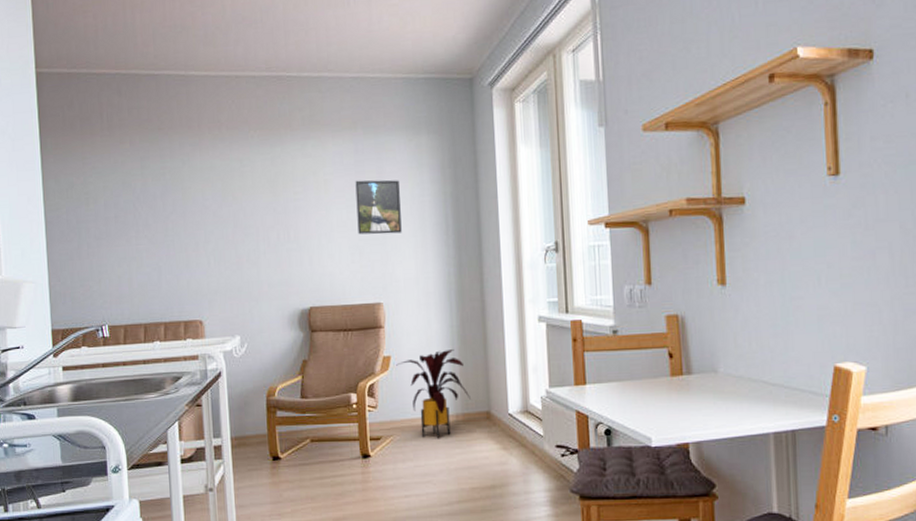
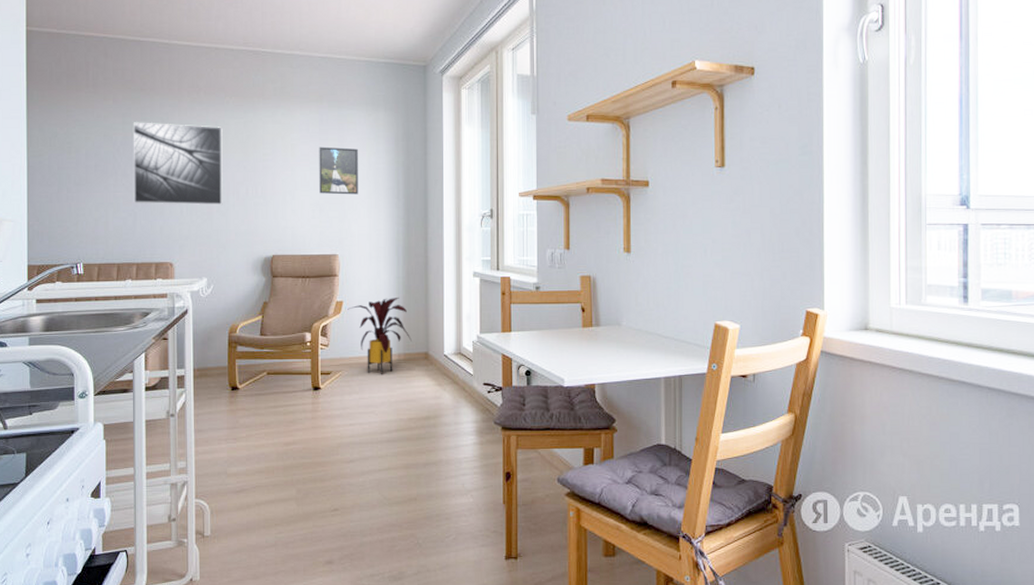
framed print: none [152,164,253,257] -> present [133,122,223,206]

